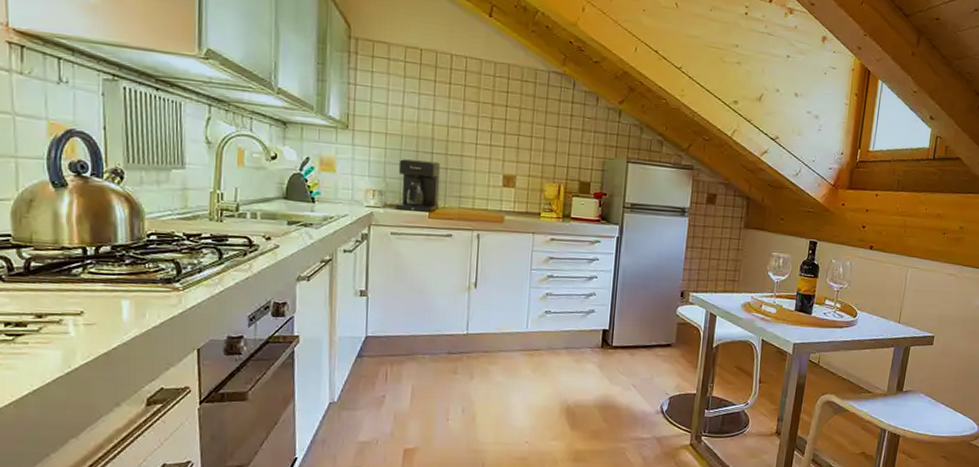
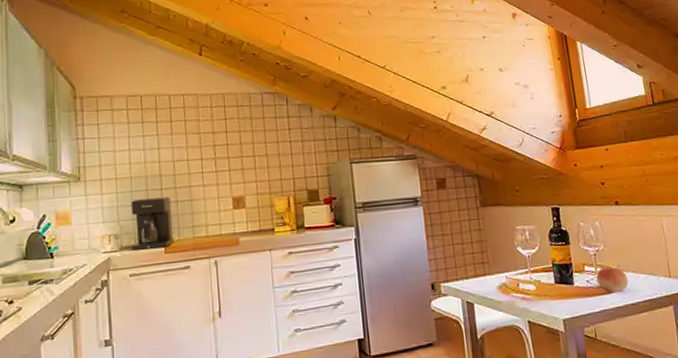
fruit: none [833,304,861,329] -> present [596,267,629,294]

